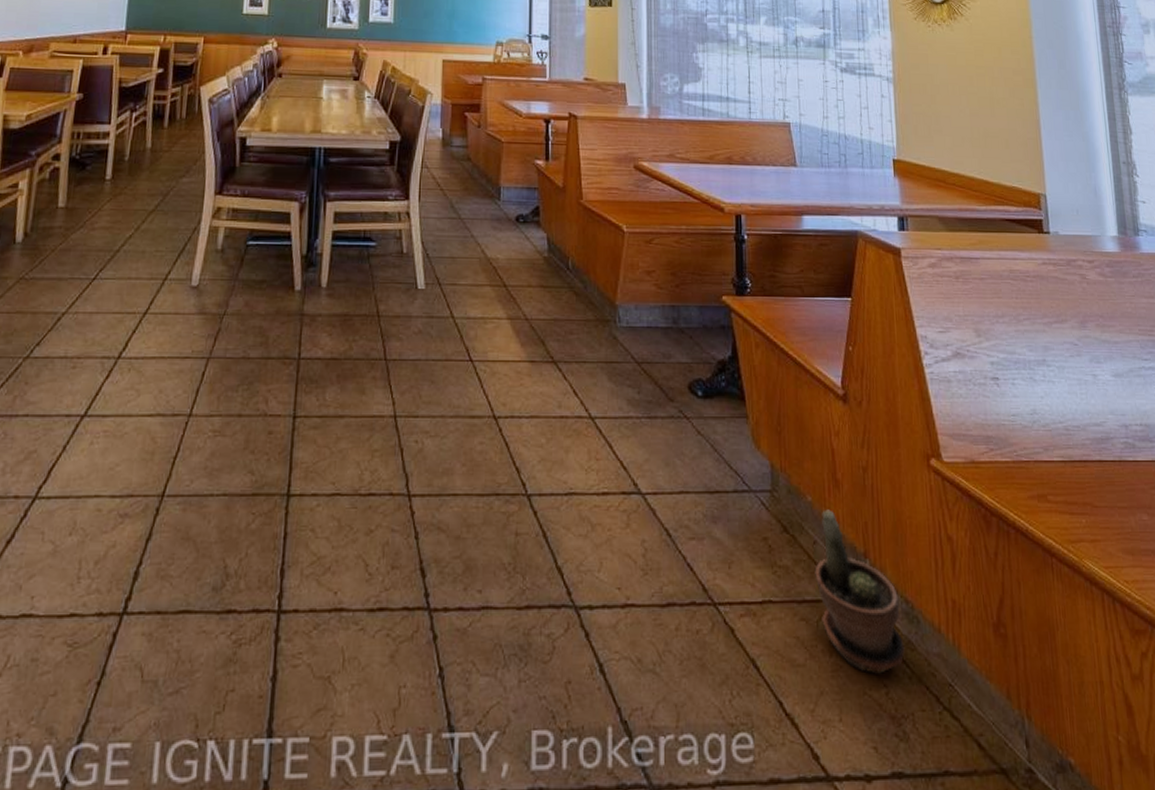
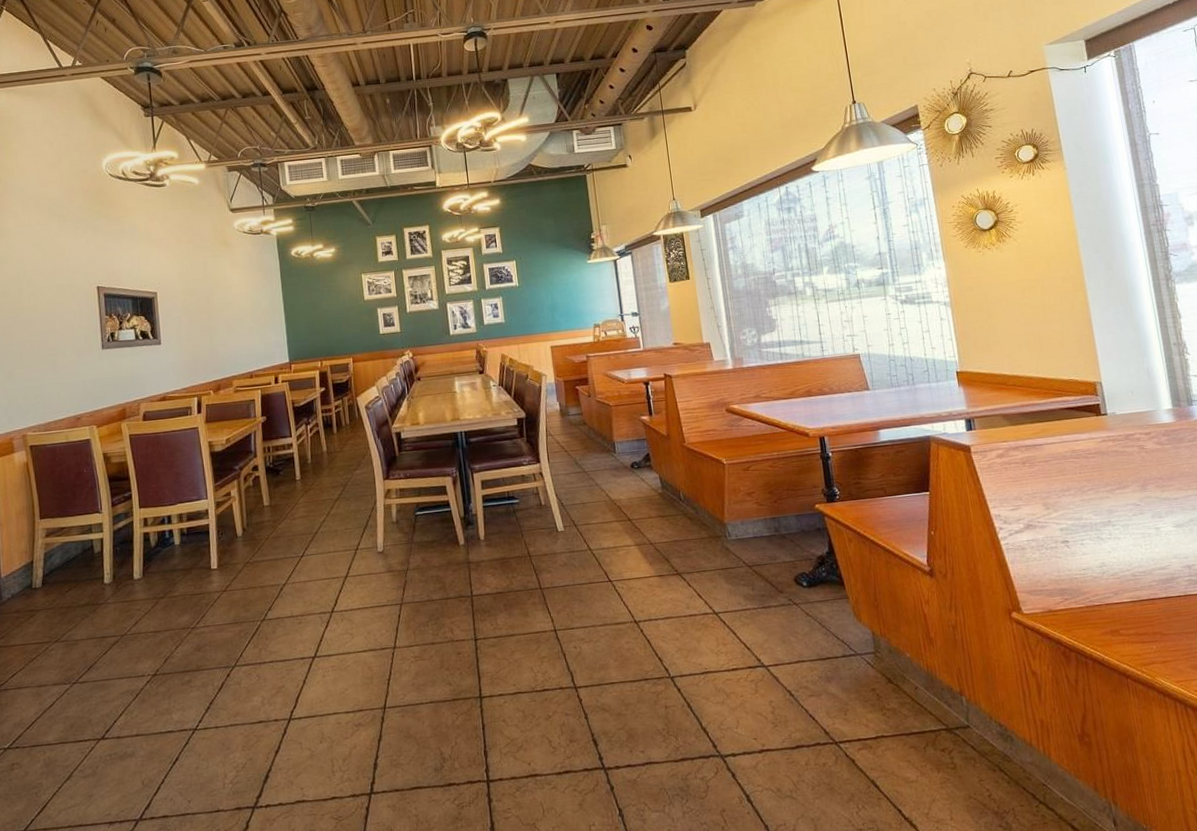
potted plant: present [815,509,905,674] -> none [918,661,1002,782]

